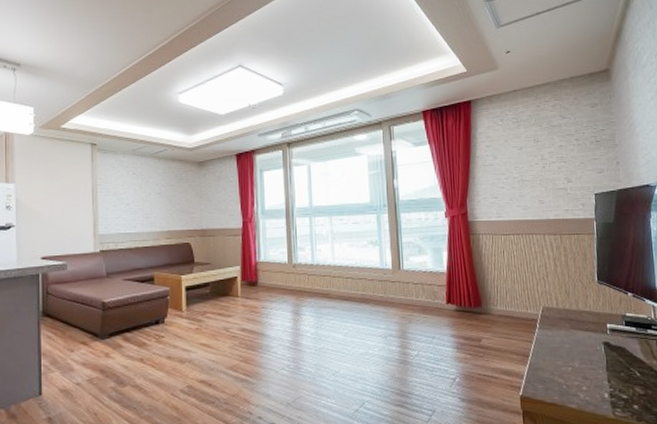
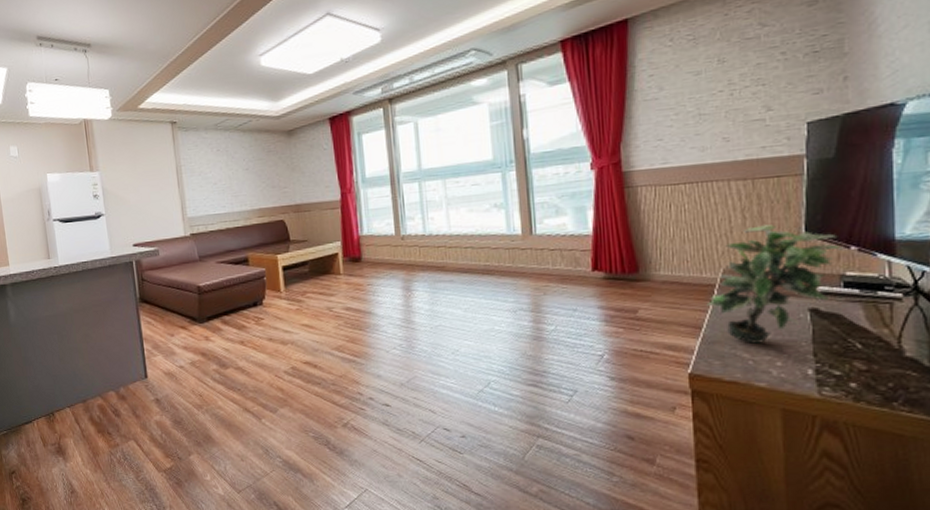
potted plant: none [531,272,623,371] -> present [706,225,842,344]

